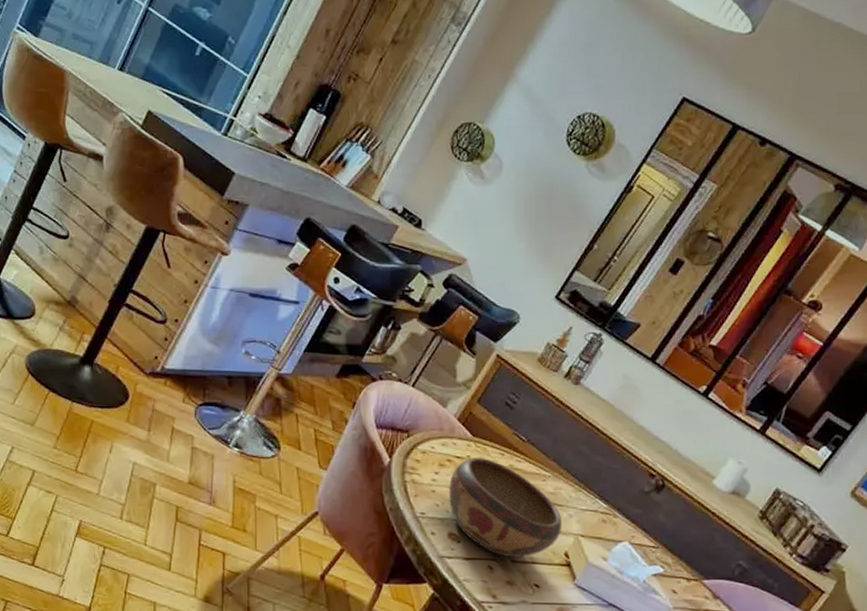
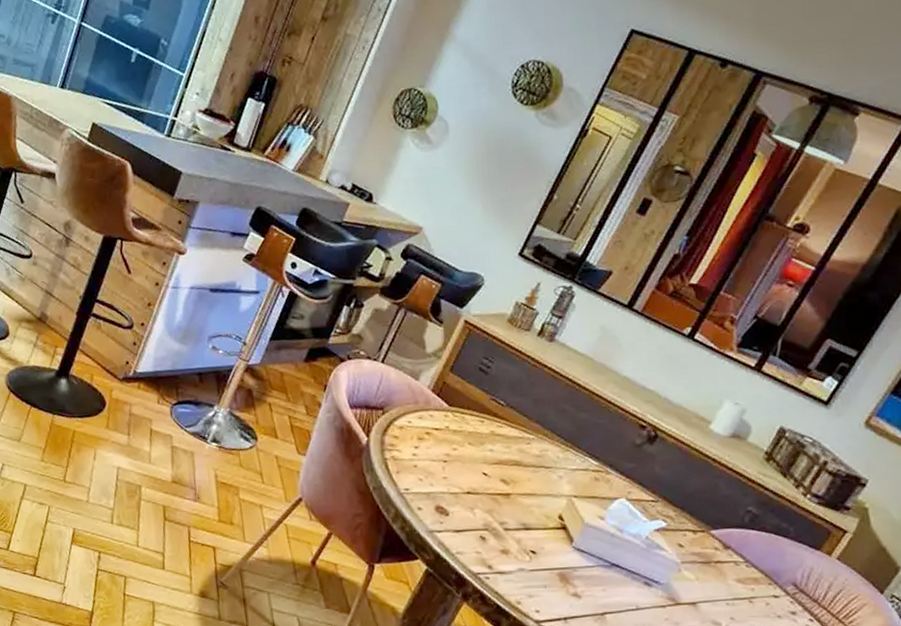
decorative bowl: present [449,457,563,557] -> none [430,426,553,526]

